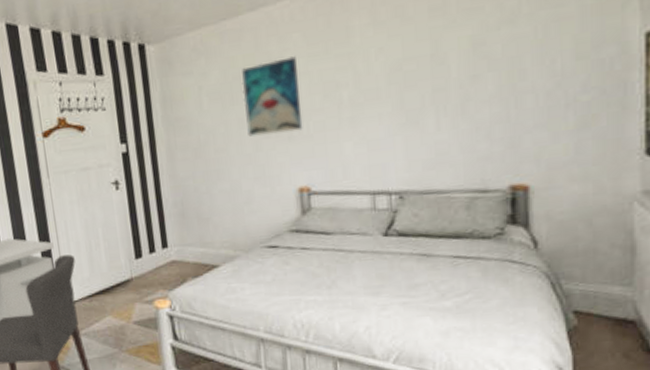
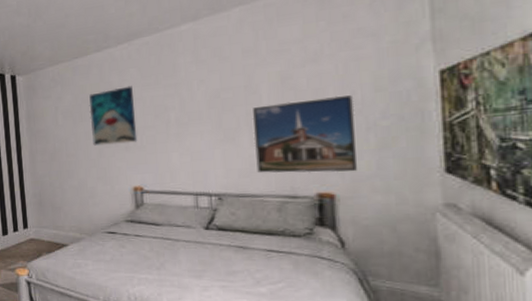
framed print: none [439,65,554,164] -> present [252,95,357,173]

